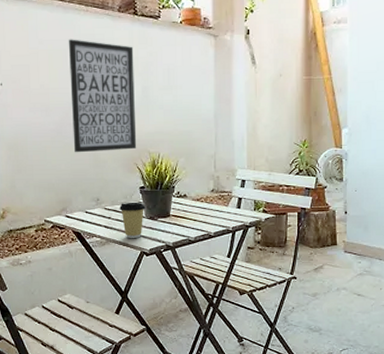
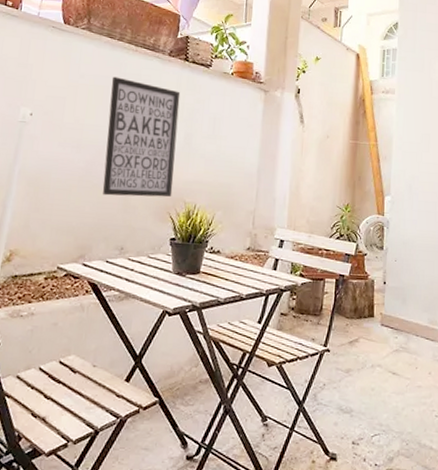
coffee cup: present [119,202,146,238] -> none [145,254,175,295]

